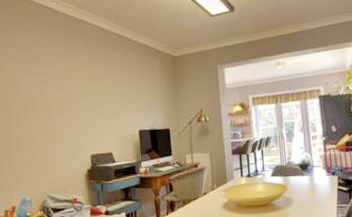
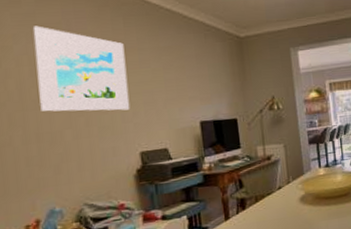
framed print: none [18,50,85,119] -> present [33,25,130,112]

